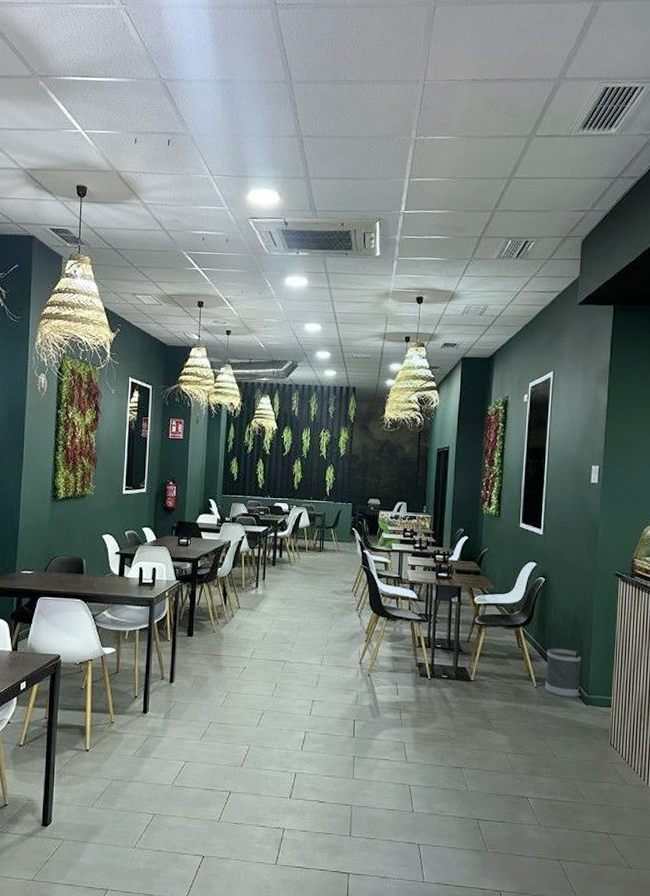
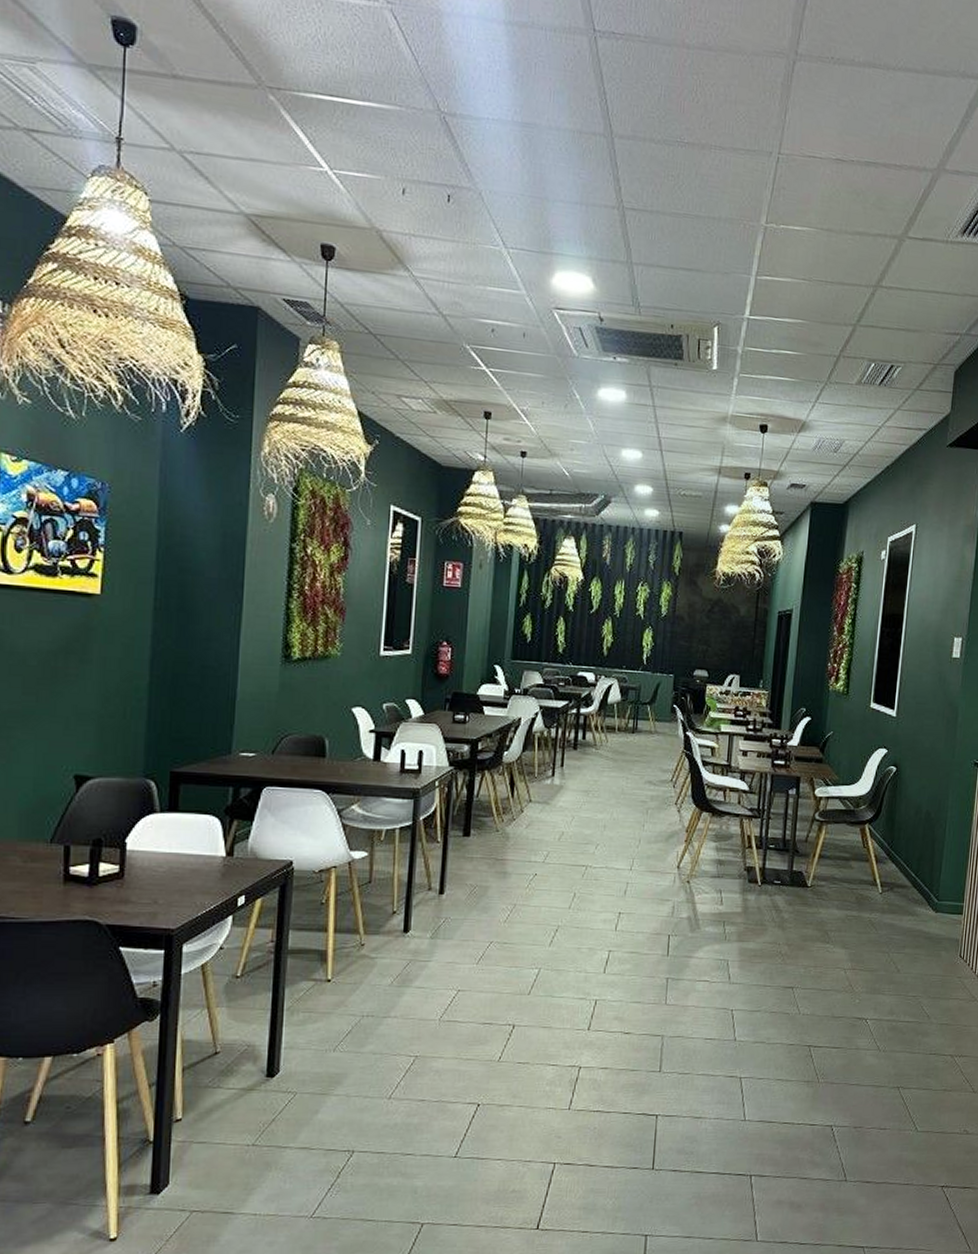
wastebasket: present [545,648,583,697] -> none [891,848,934,904]

